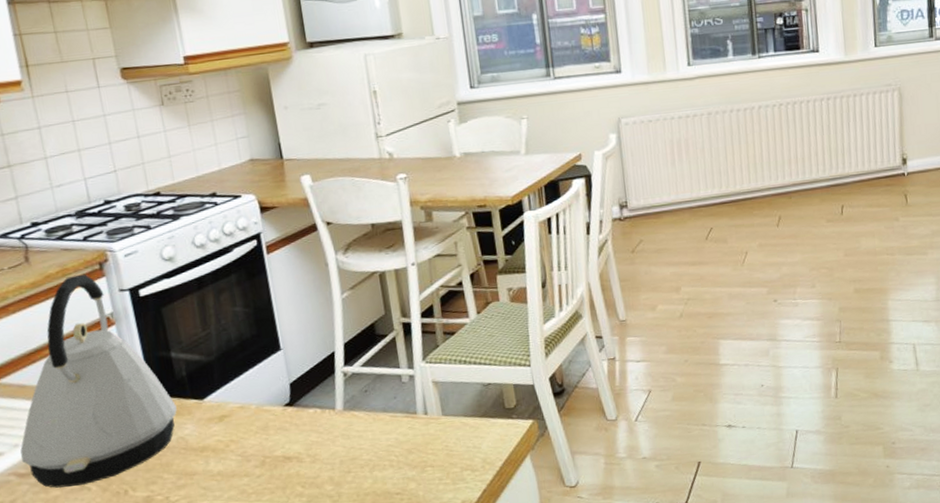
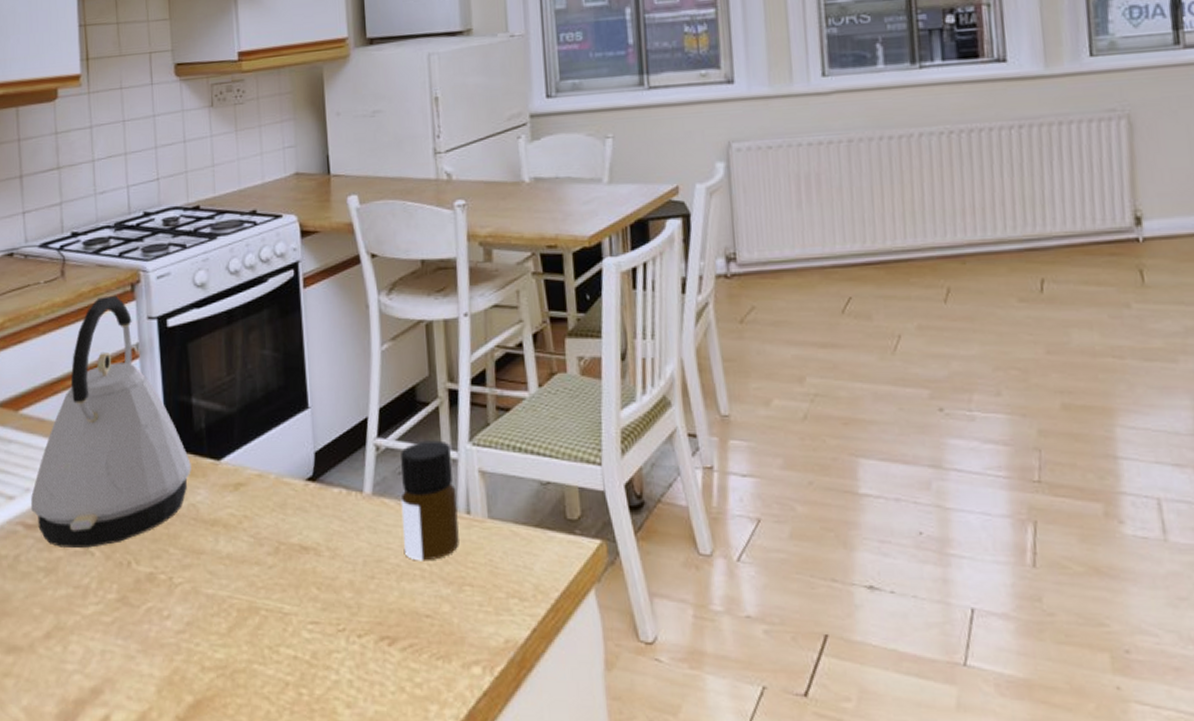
bottle: none [365,362,420,455] -> present [400,440,459,561]

